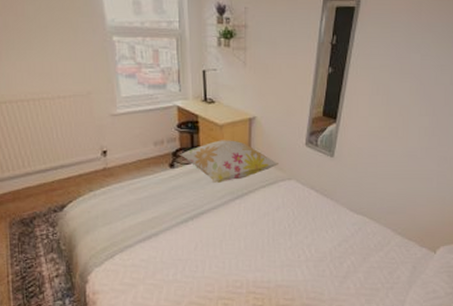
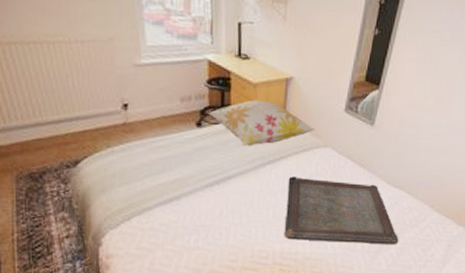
serving tray: none [256,209,366,269] -> present [284,176,399,244]

